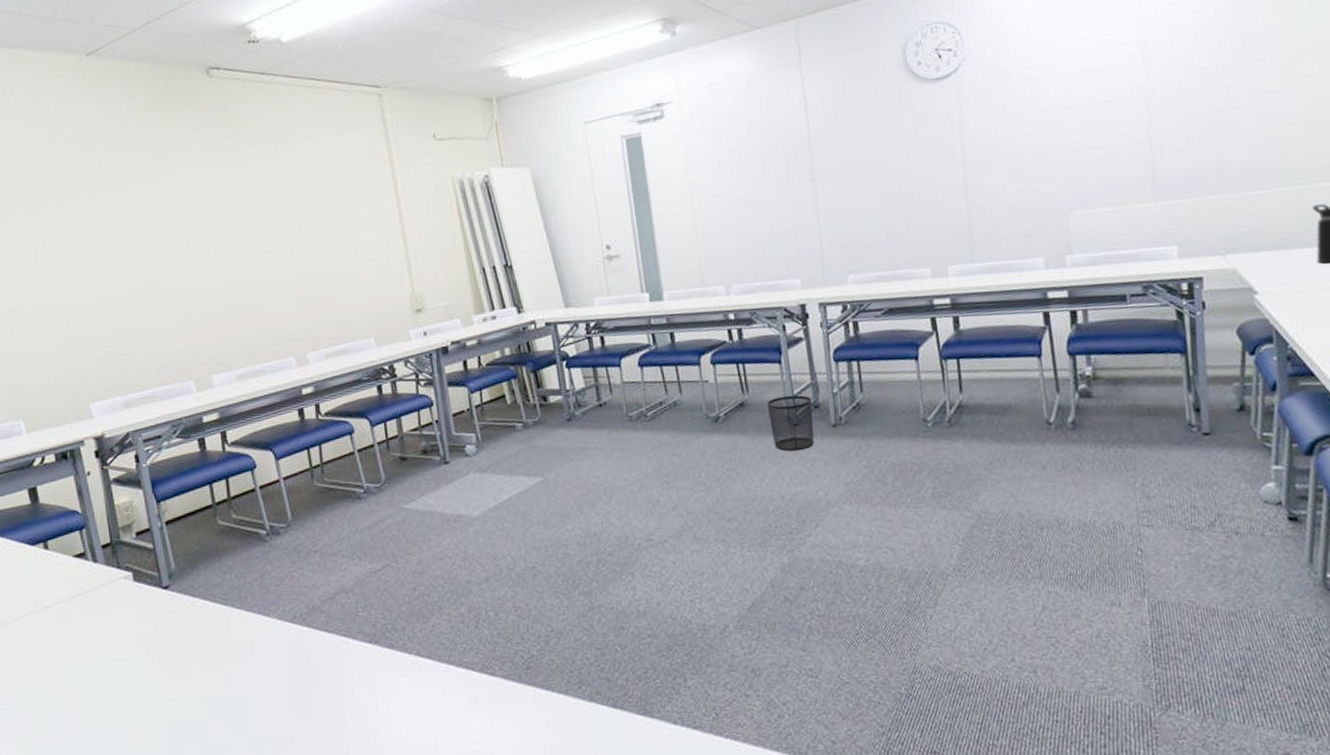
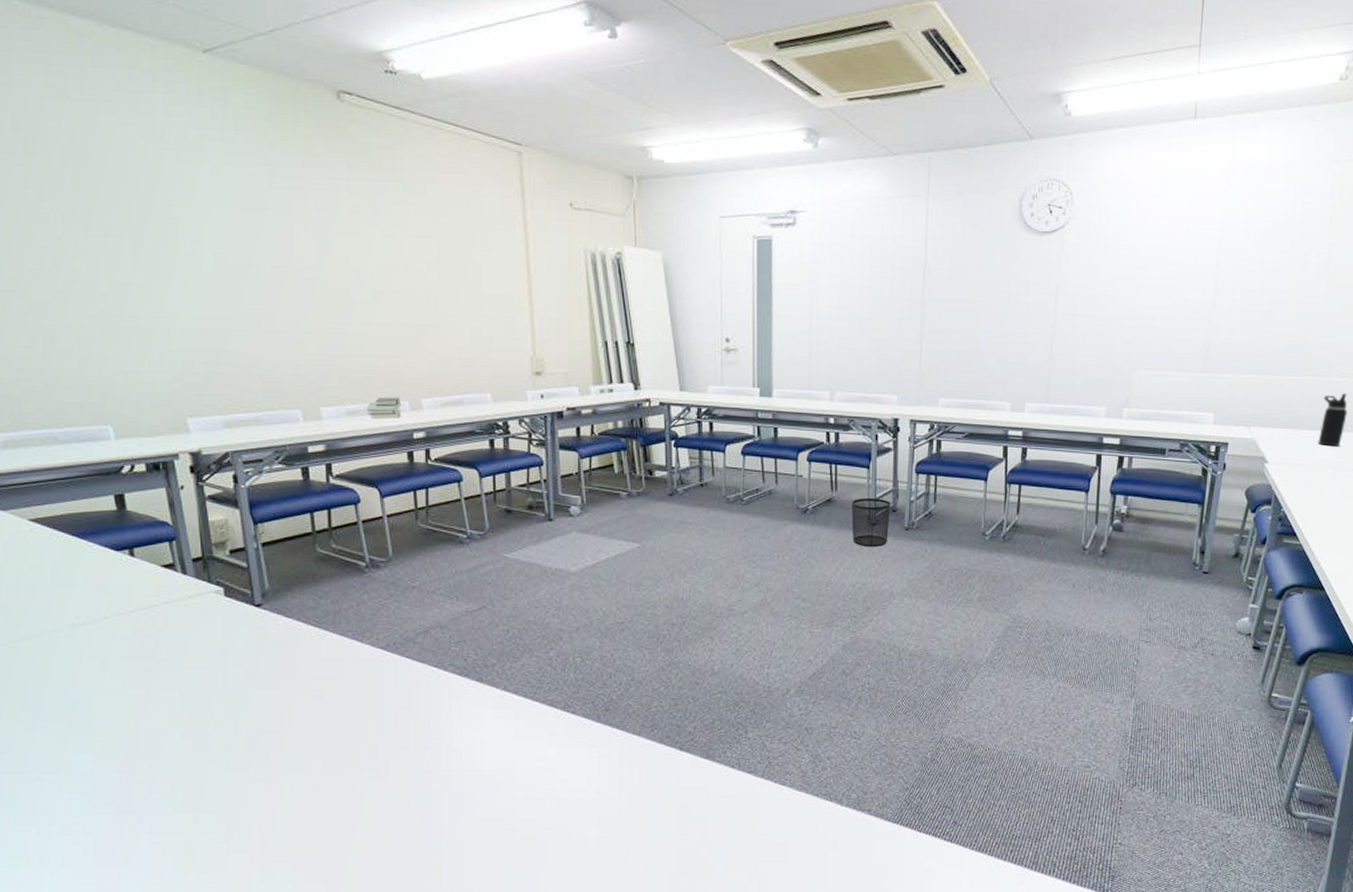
books: none [255,354,289,380] -> present [366,397,402,419]

